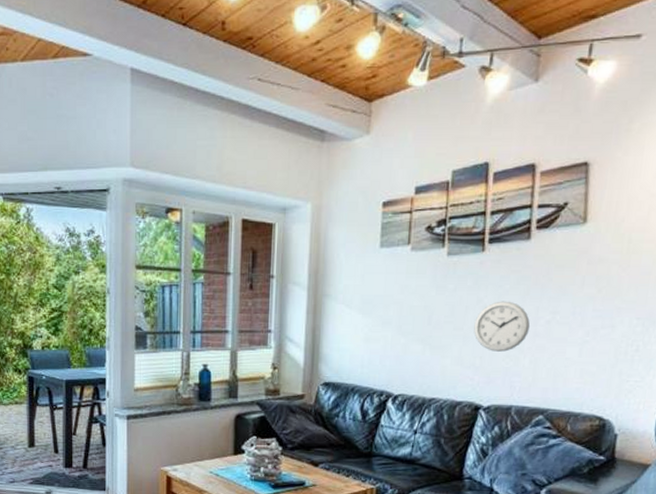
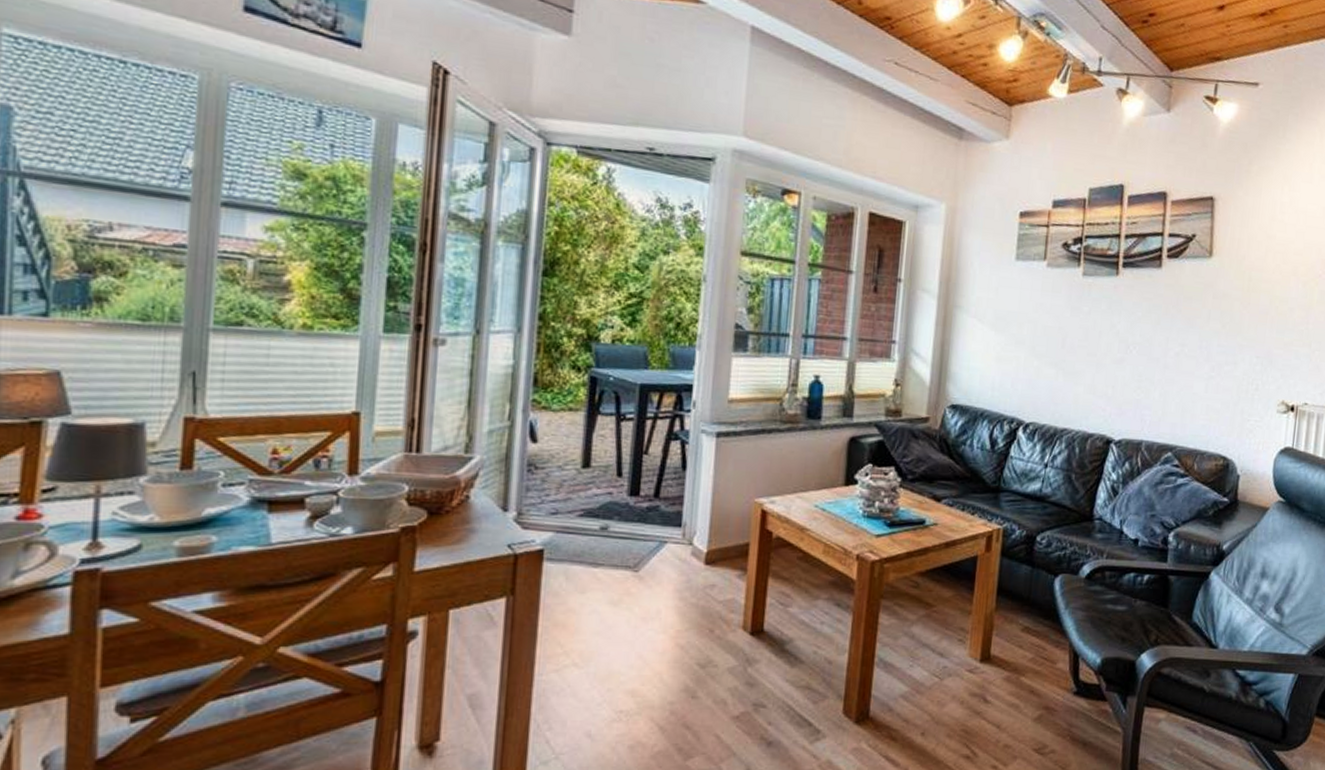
wall clock: present [474,301,530,352] -> none [1107,328,1160,382]

